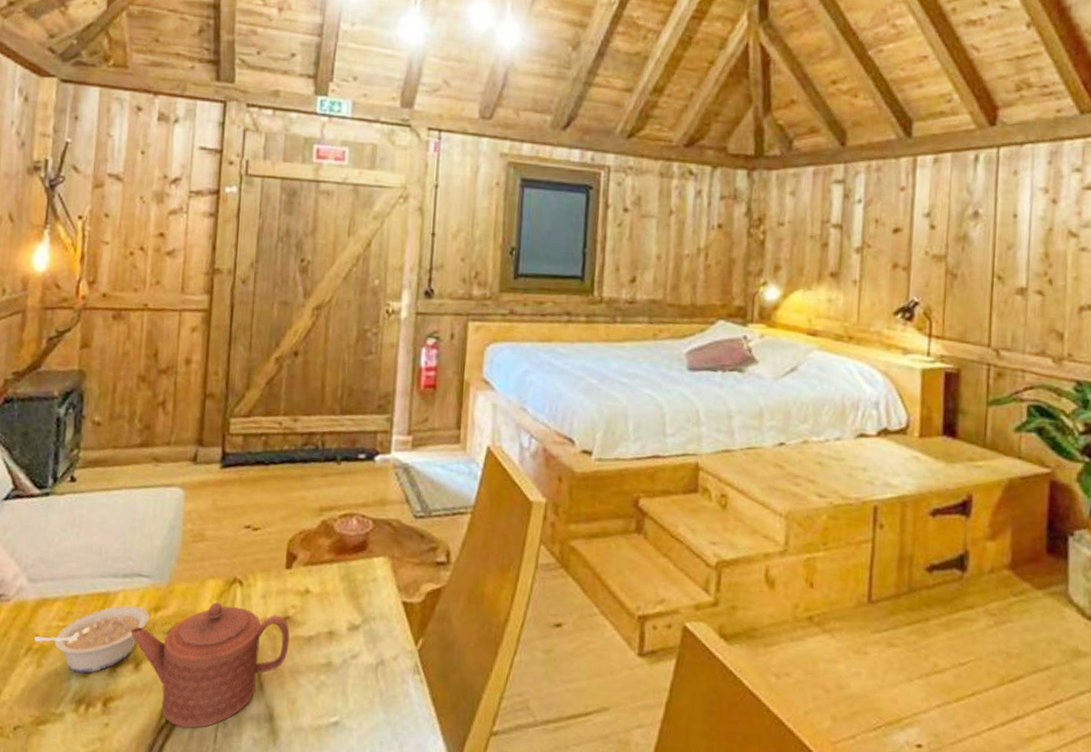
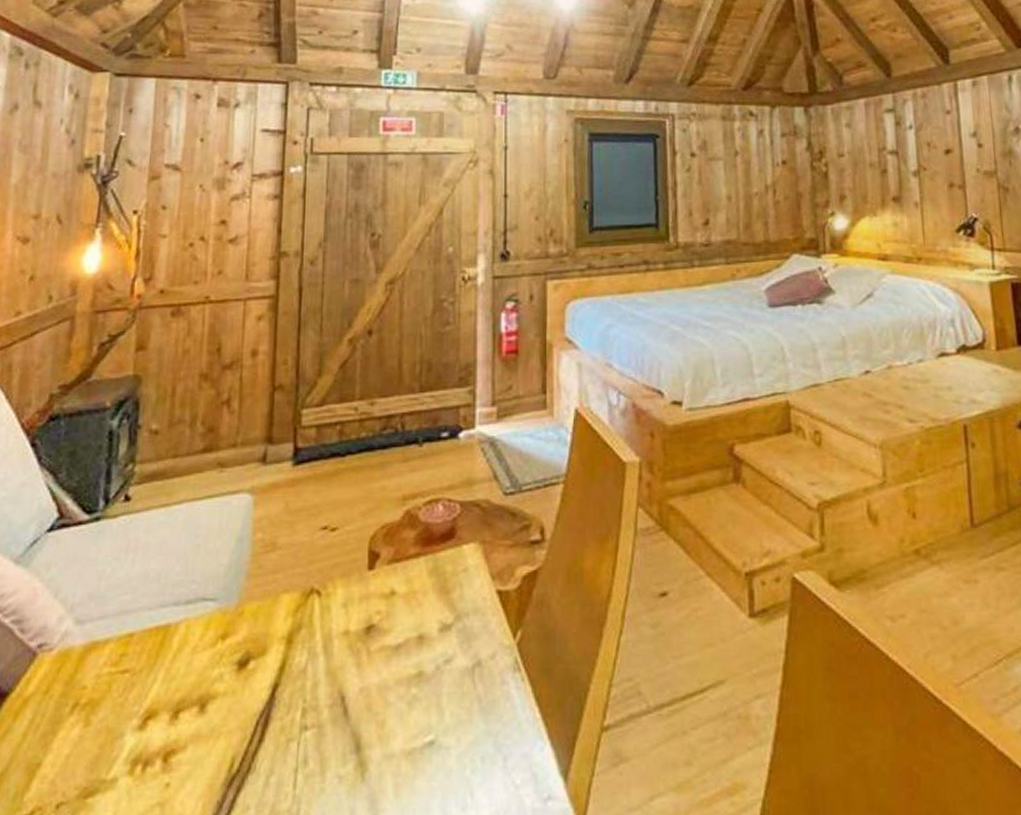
legume: present [33,605,149,674] -> none [80,637,216,726]
teapot: present [130,602,290,728] -> none [194,619,375,774]

